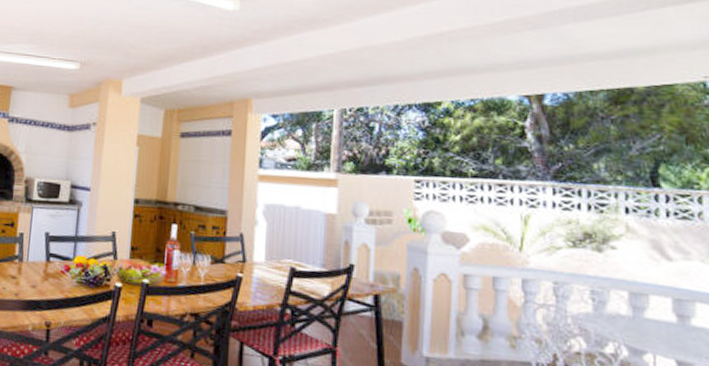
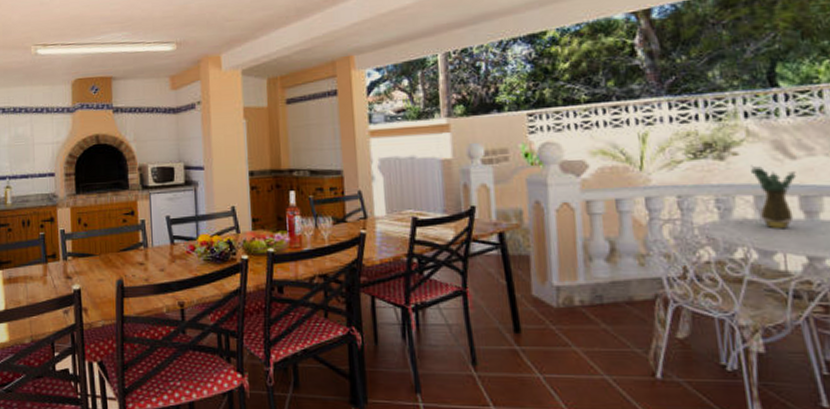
vase: none [626,261,672,330] -> present [749,165,797,229]

